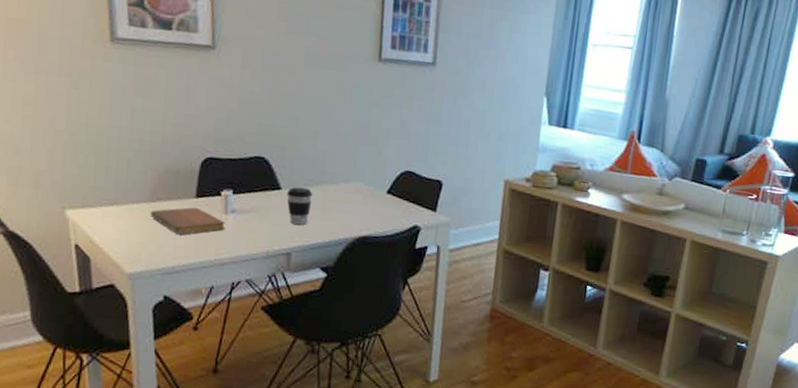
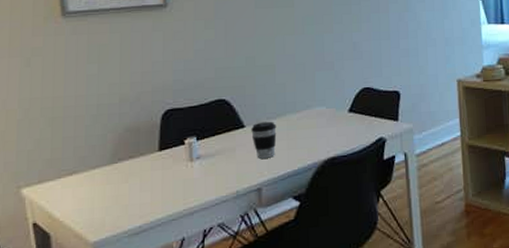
notebook: present [150,207,225,235] -> none [112,160,191,191]

